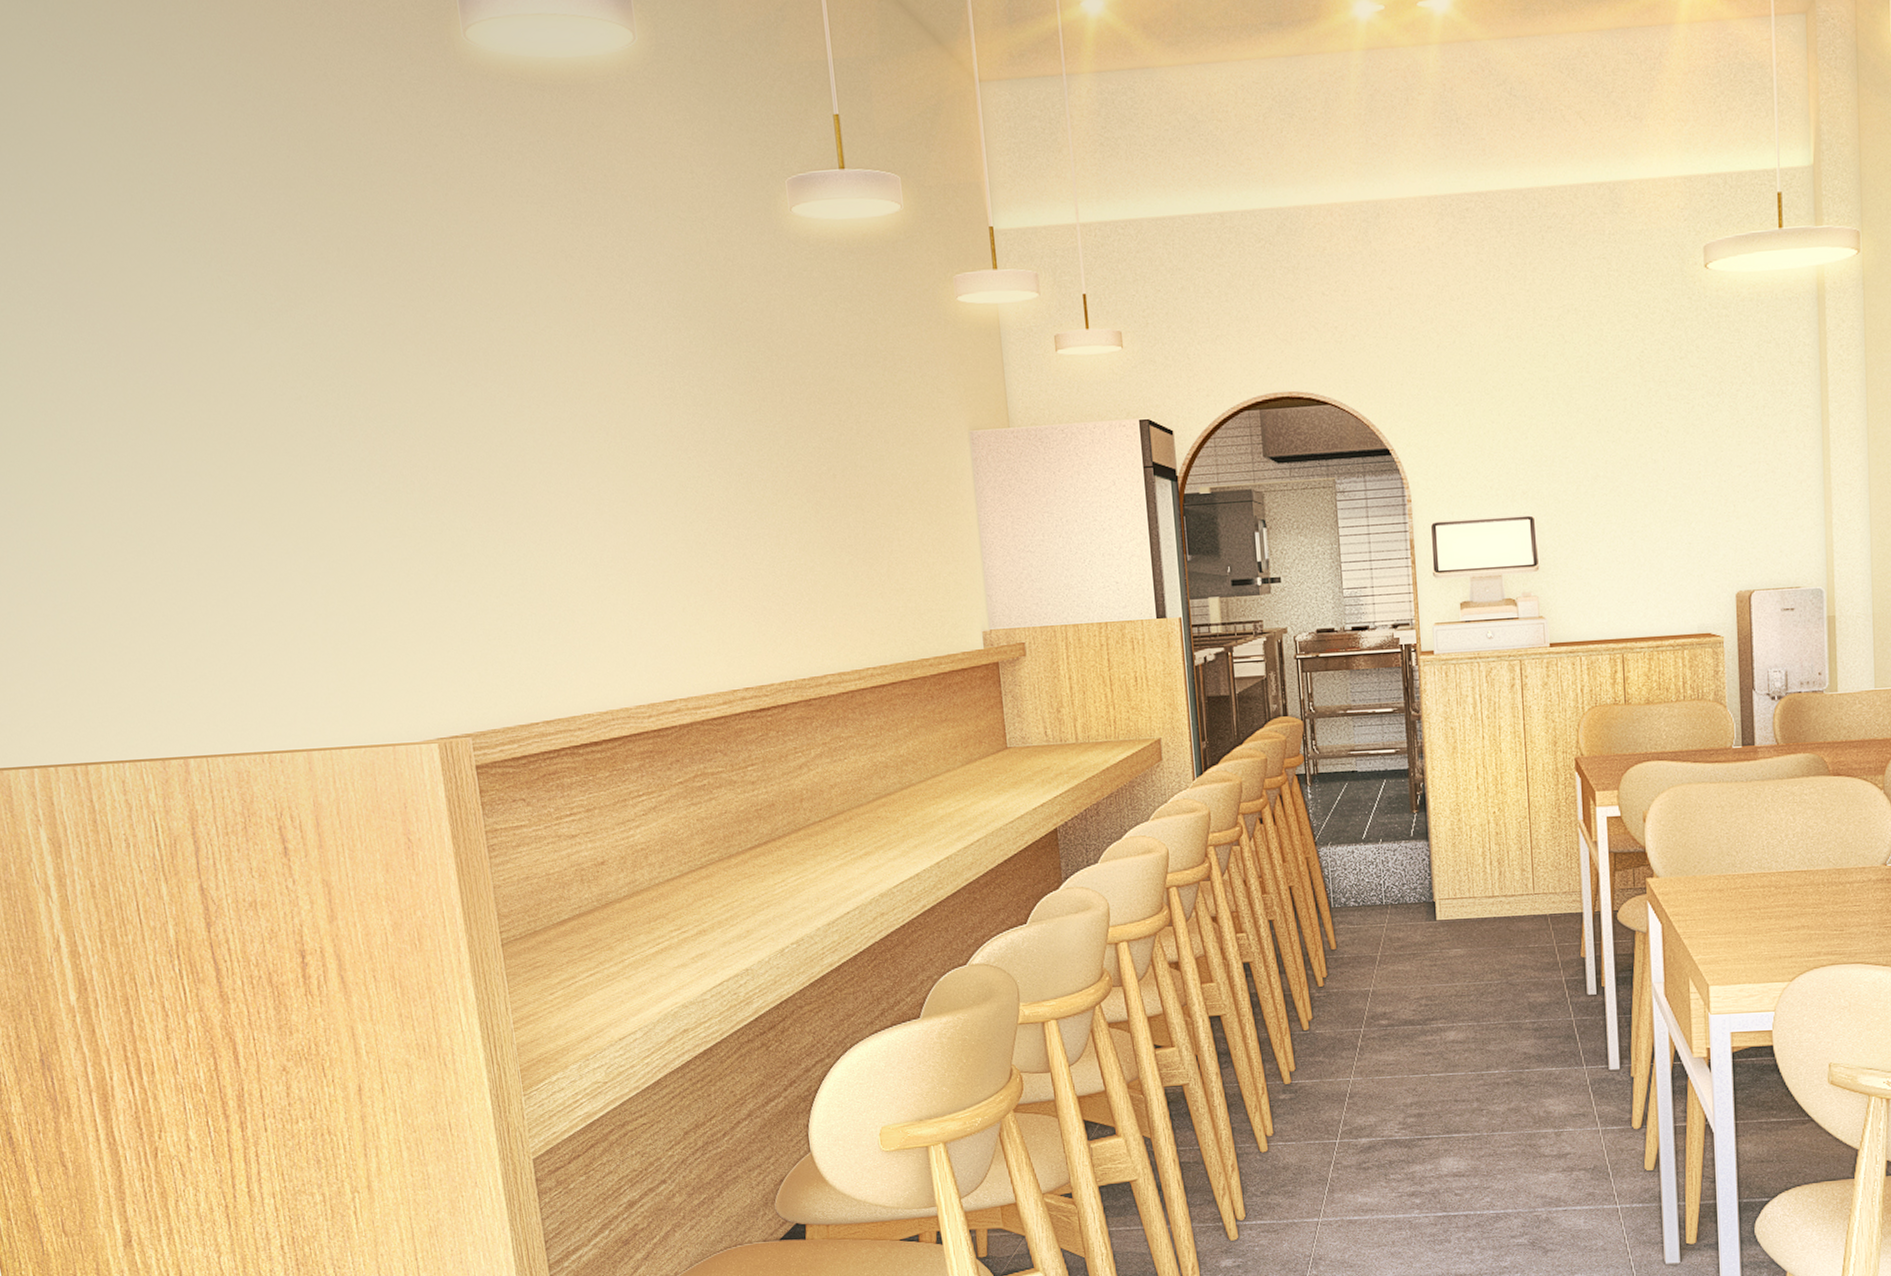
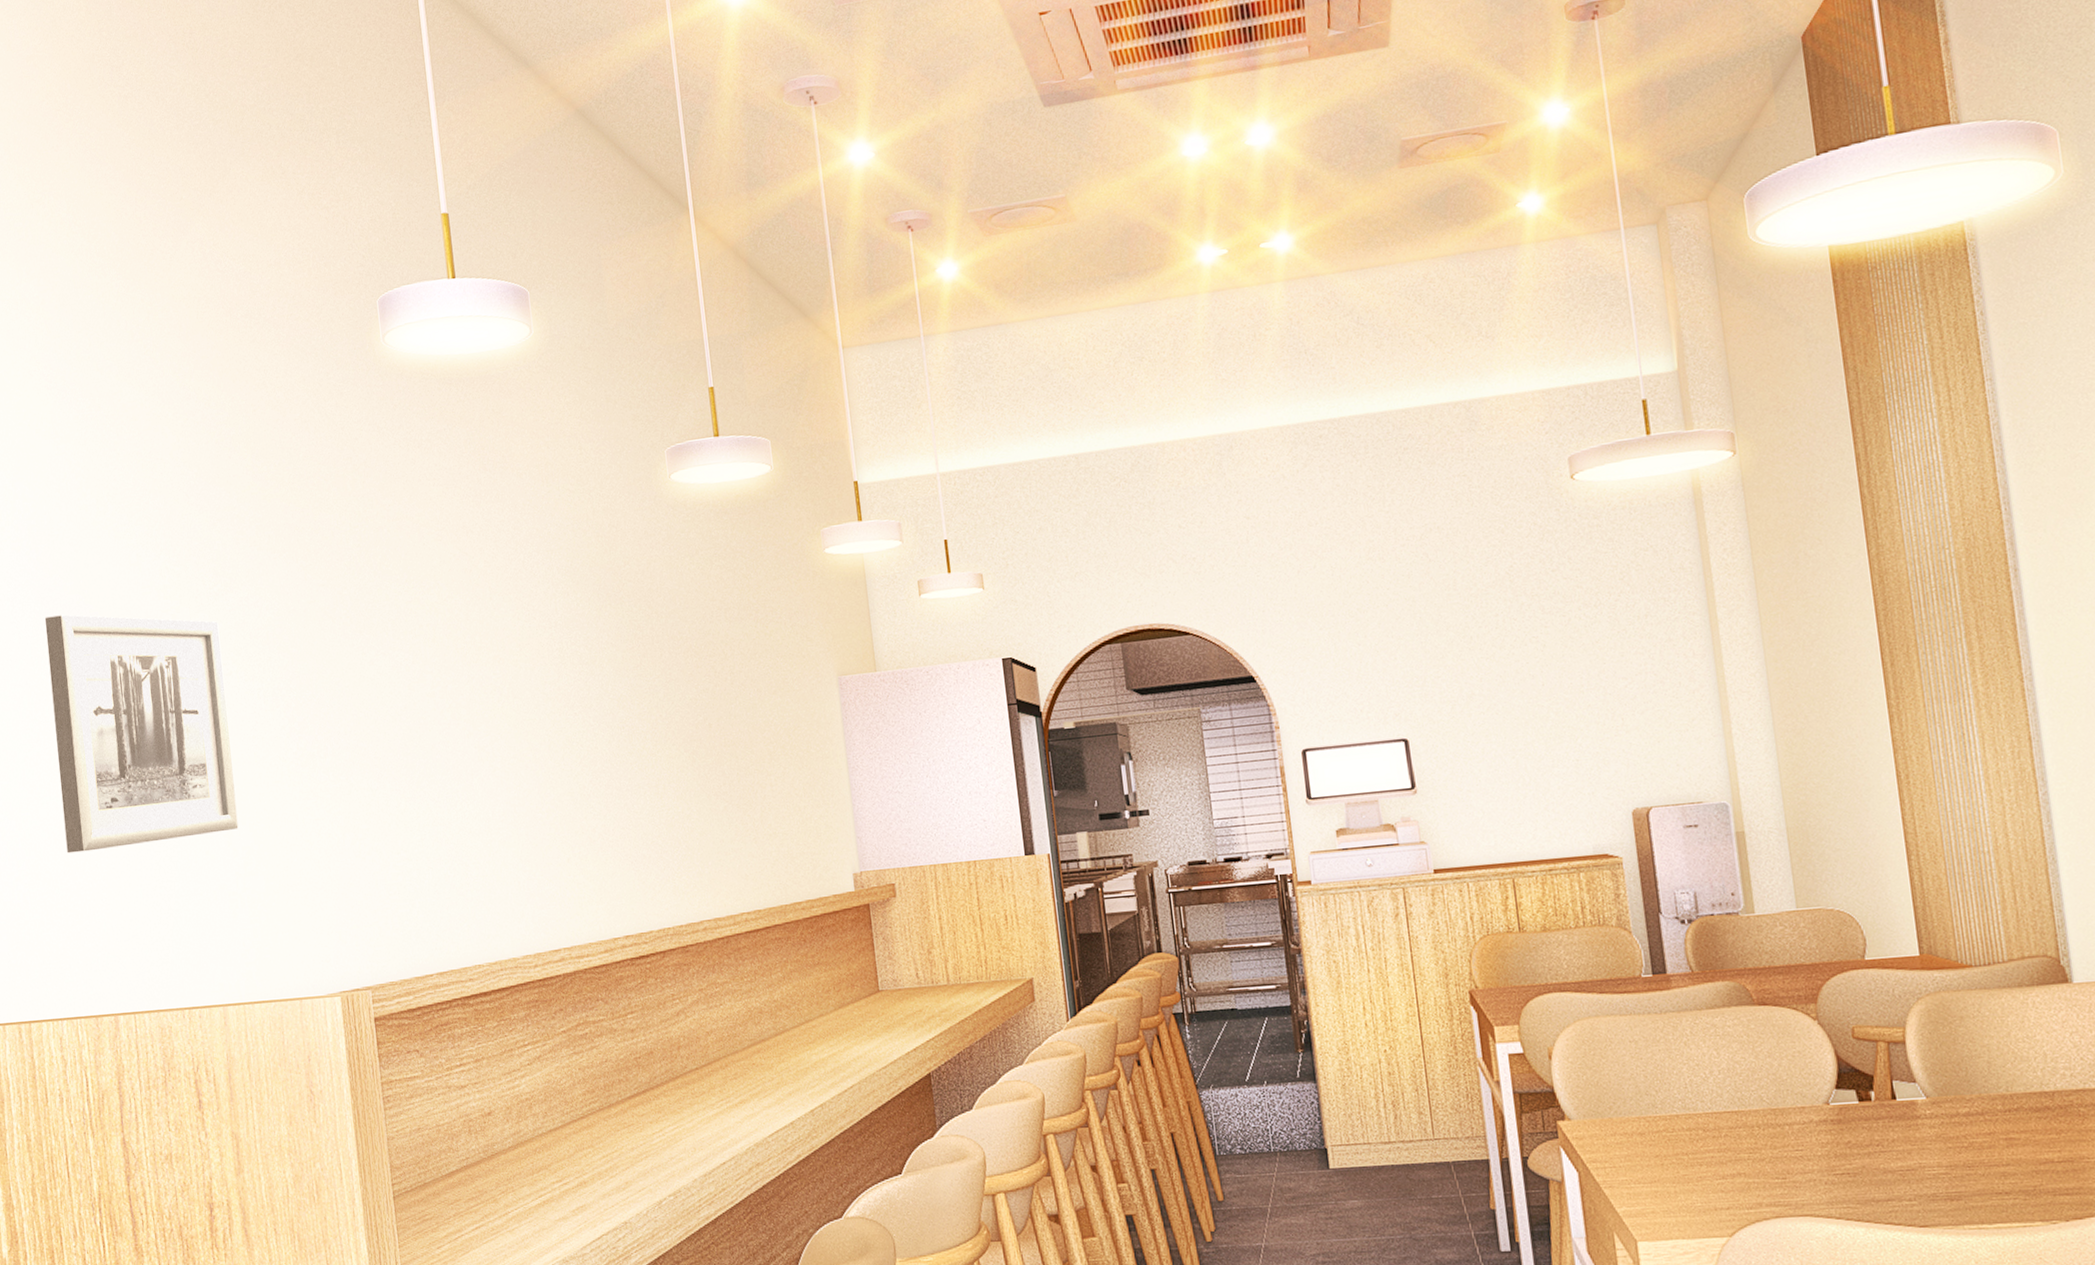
wall art: none [75,324,316,586] -> present [44,614,239,854]

